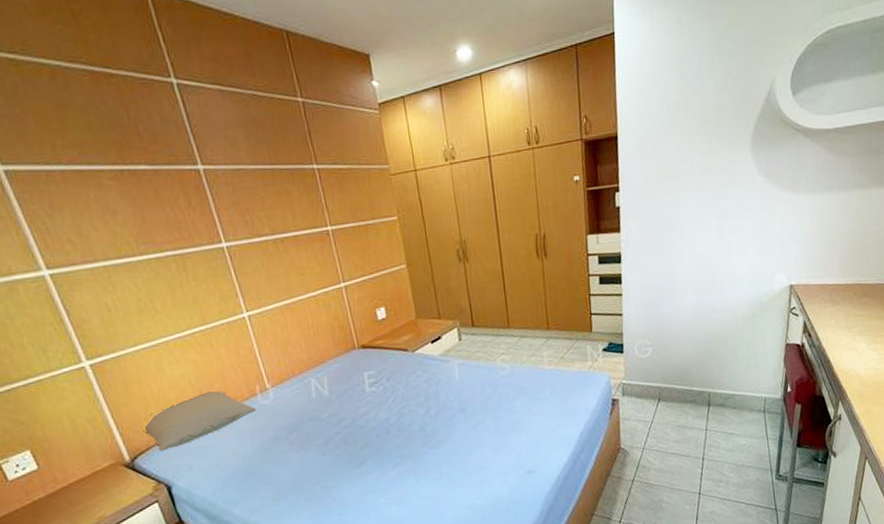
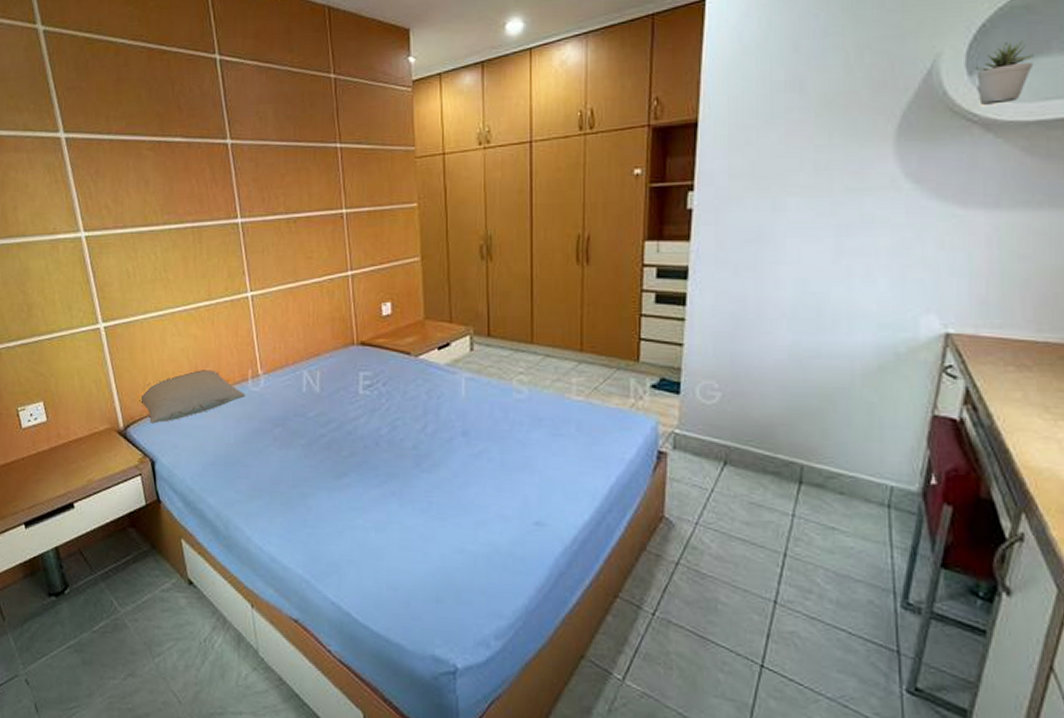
potted plant: none [797,70,831,118] -> present [976,41,1034,105]

